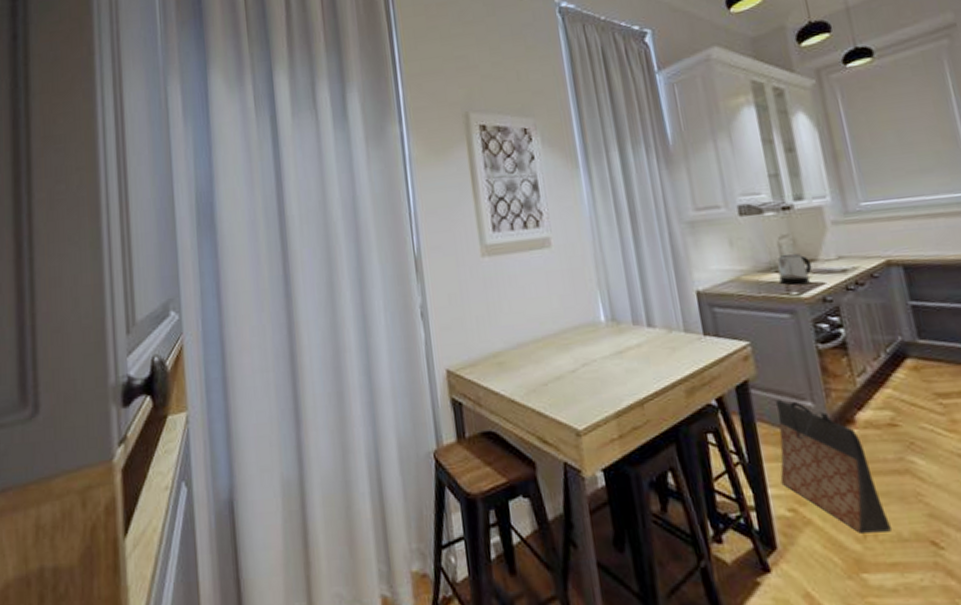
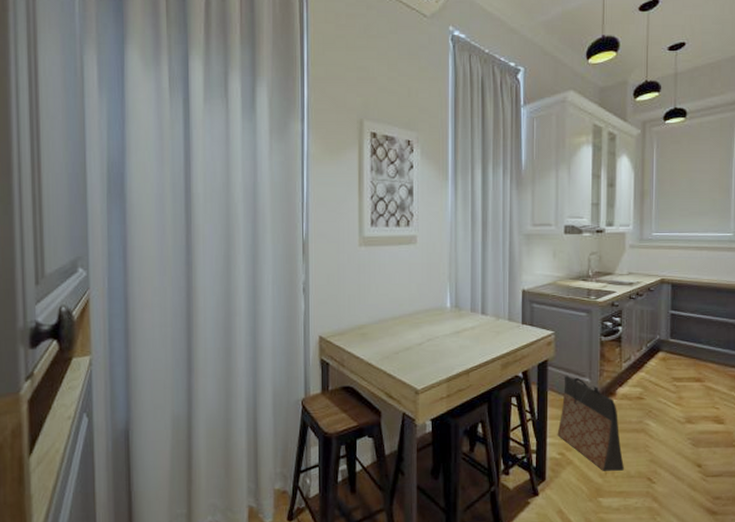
kettle: present [777,253,812,285] -> none [584,267,609,292]

